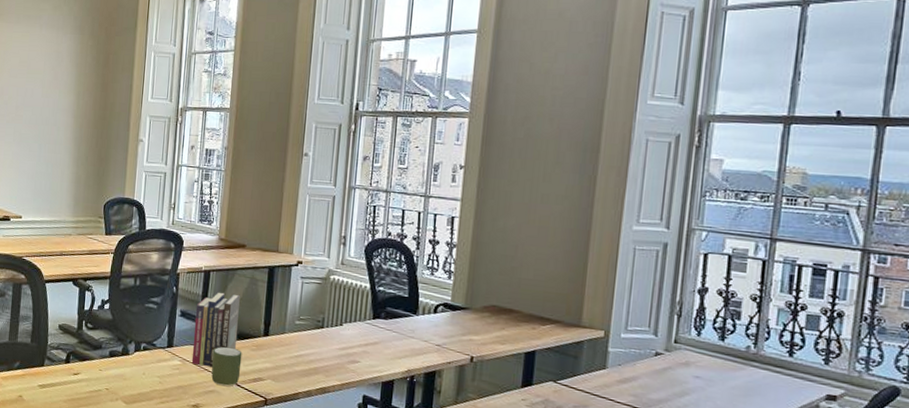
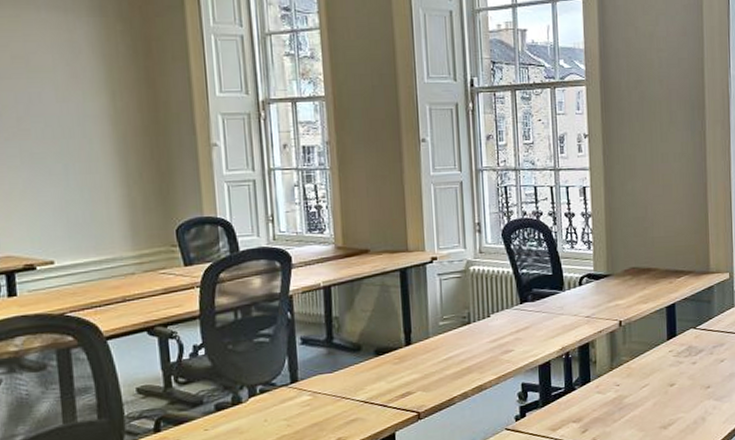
books: present [191,292,240,368] -> none [319,306,376,395]
mug: present [211,346,242,387] -> none [348,366,385,412]

